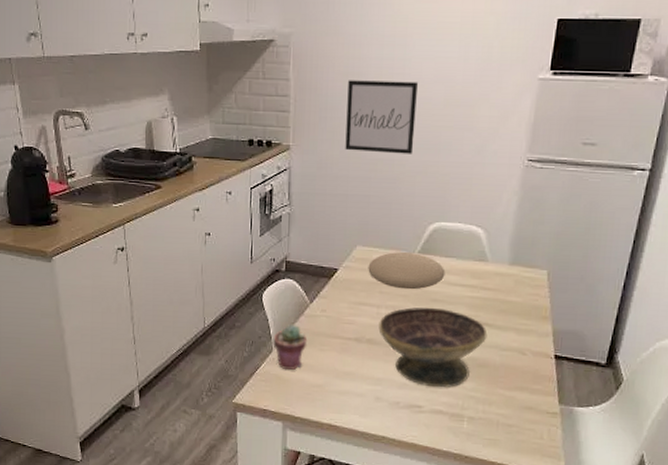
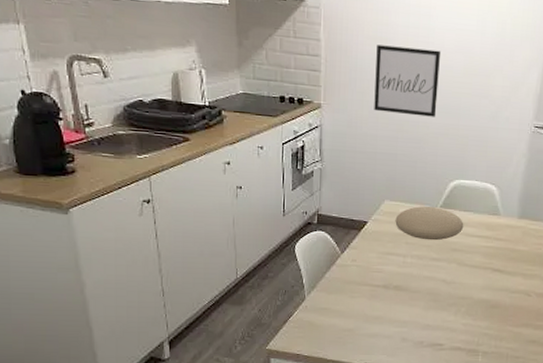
potted succulent: present [273,325,308,370] -> none [305,274,339,317]
decorative bowl: present [378,307,488,388] -> none [404,256,499,328]

